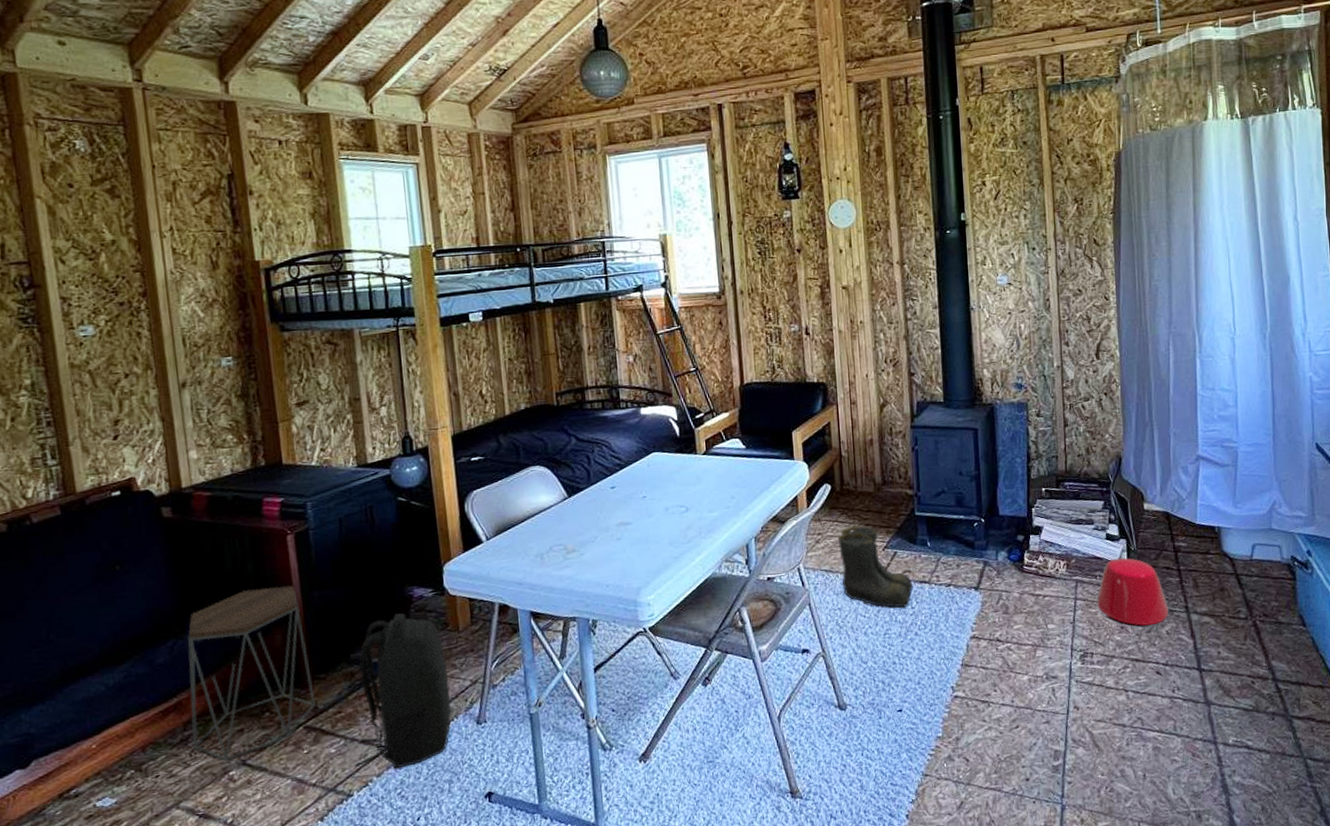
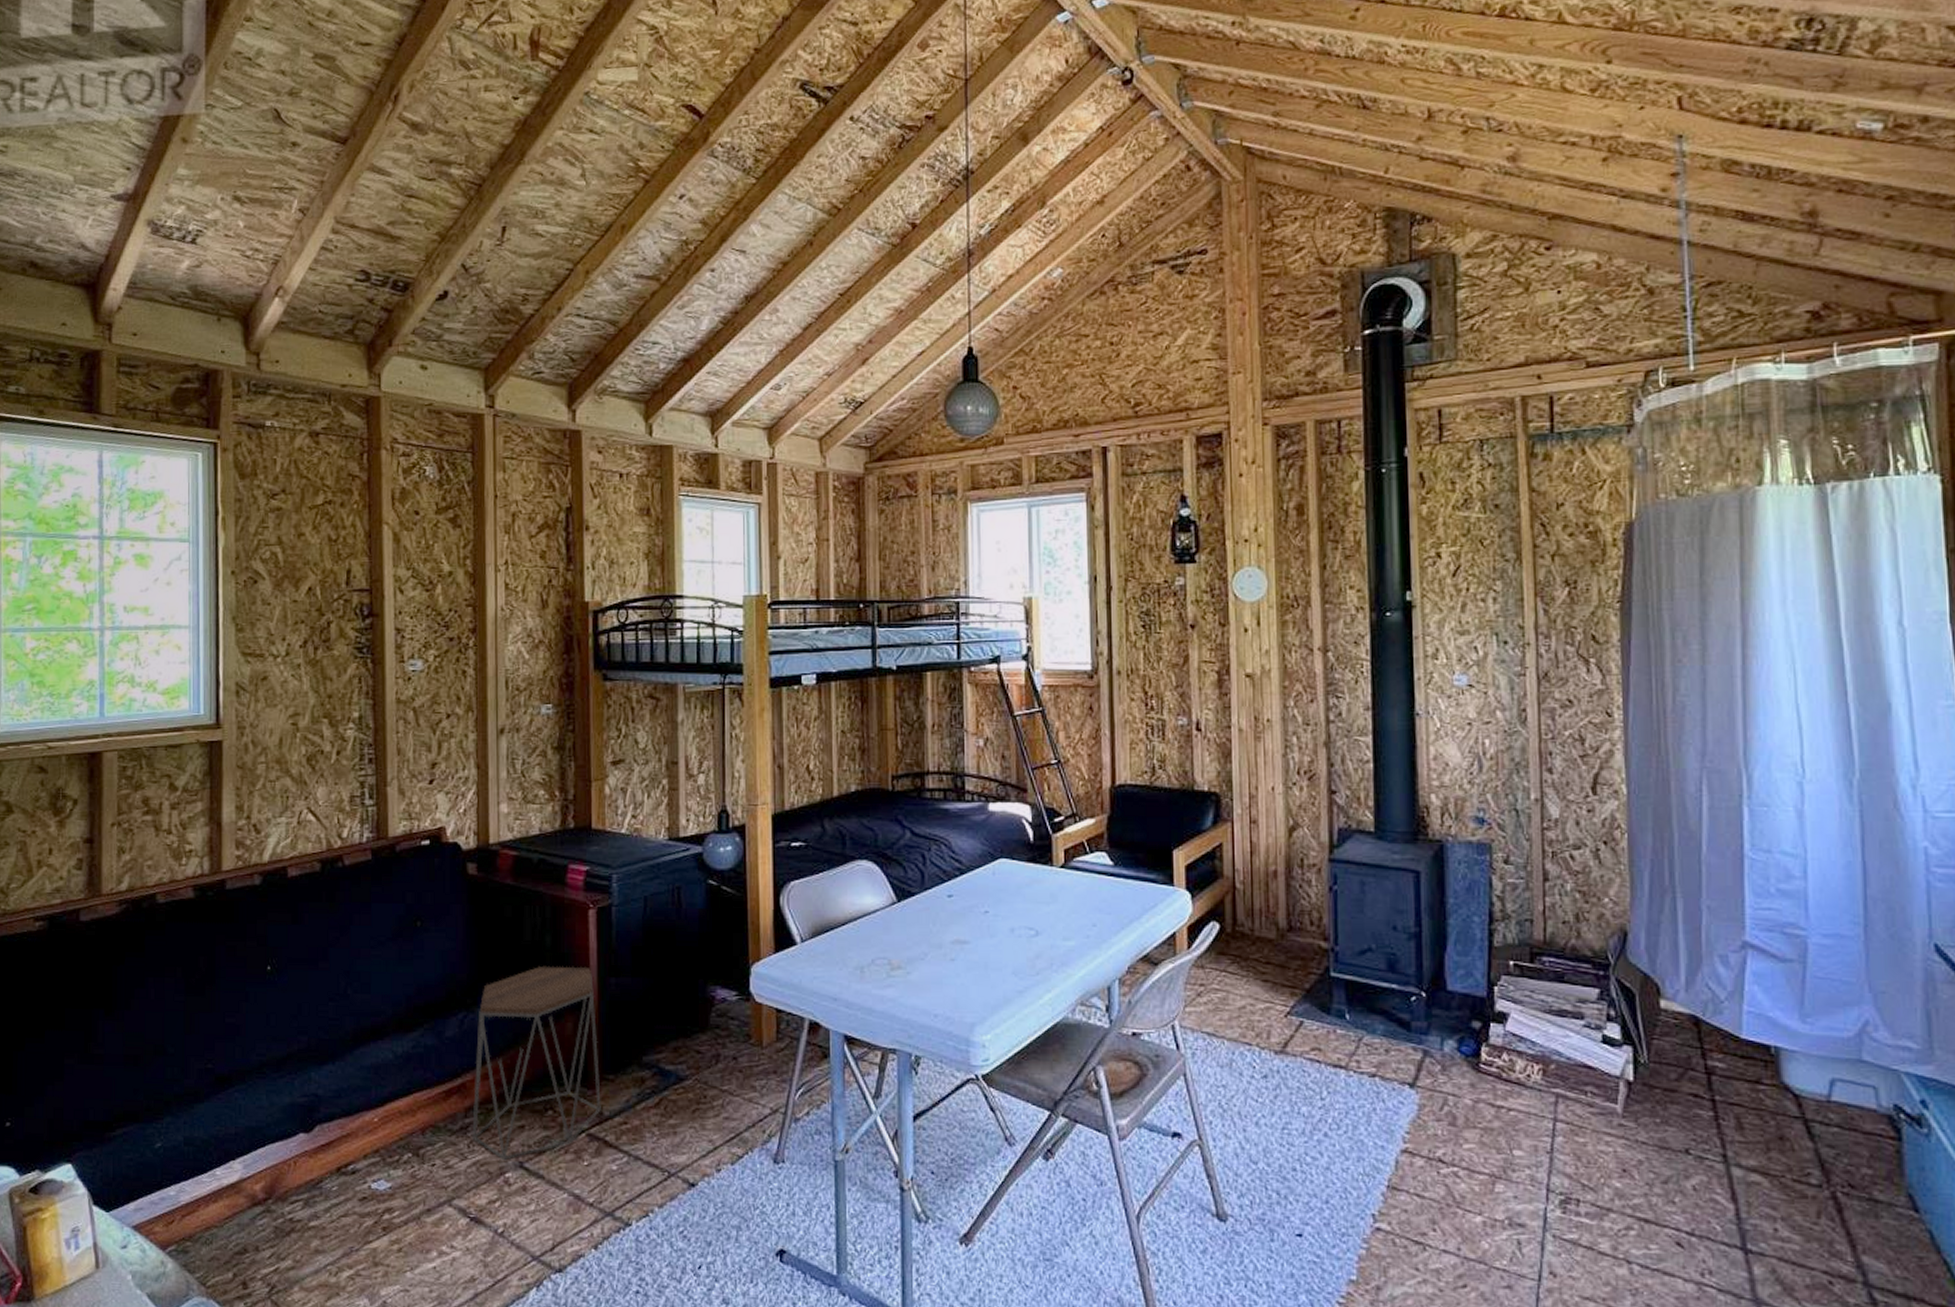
backpack: present [354,613,451,769] -> none [635,1016,747,1202]
boots: present [837,525,914,608] -> none [1225,979,1325,1096]
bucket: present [1097,557,1169,626] -> none [1586,1071,1696,1174]

